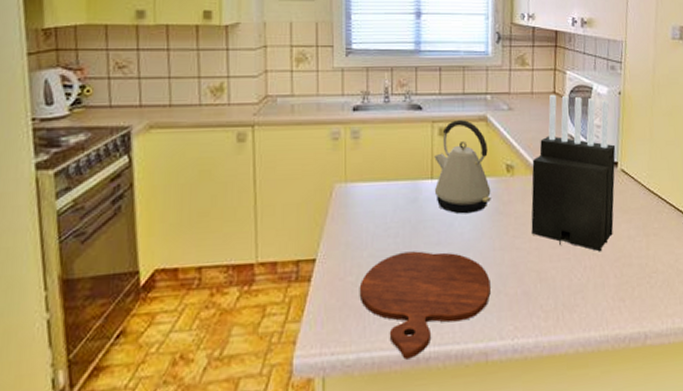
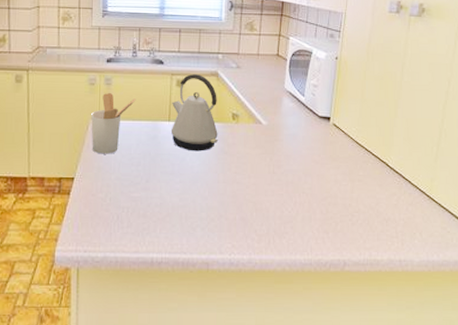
utensil holder: none [335,147,391,226] -> present [91,92,136,154]
cutting board: present [359,251,491,360] -> none [107,178,214,261]
knife block: present [531,94,616,252] -> none [251,56,330,191]

